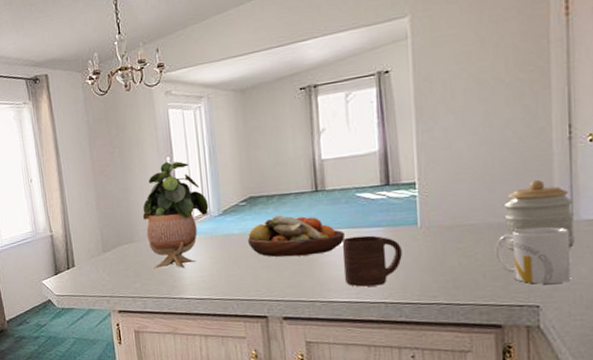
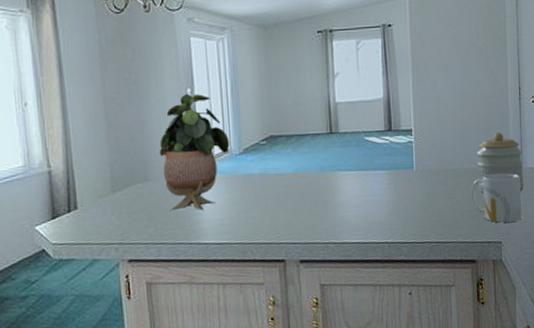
fruit bowl: present [248,215,346,257] -> none [268,155,356,199]
cup: present [343,235,402,287] -> none [353,177,402,228]

